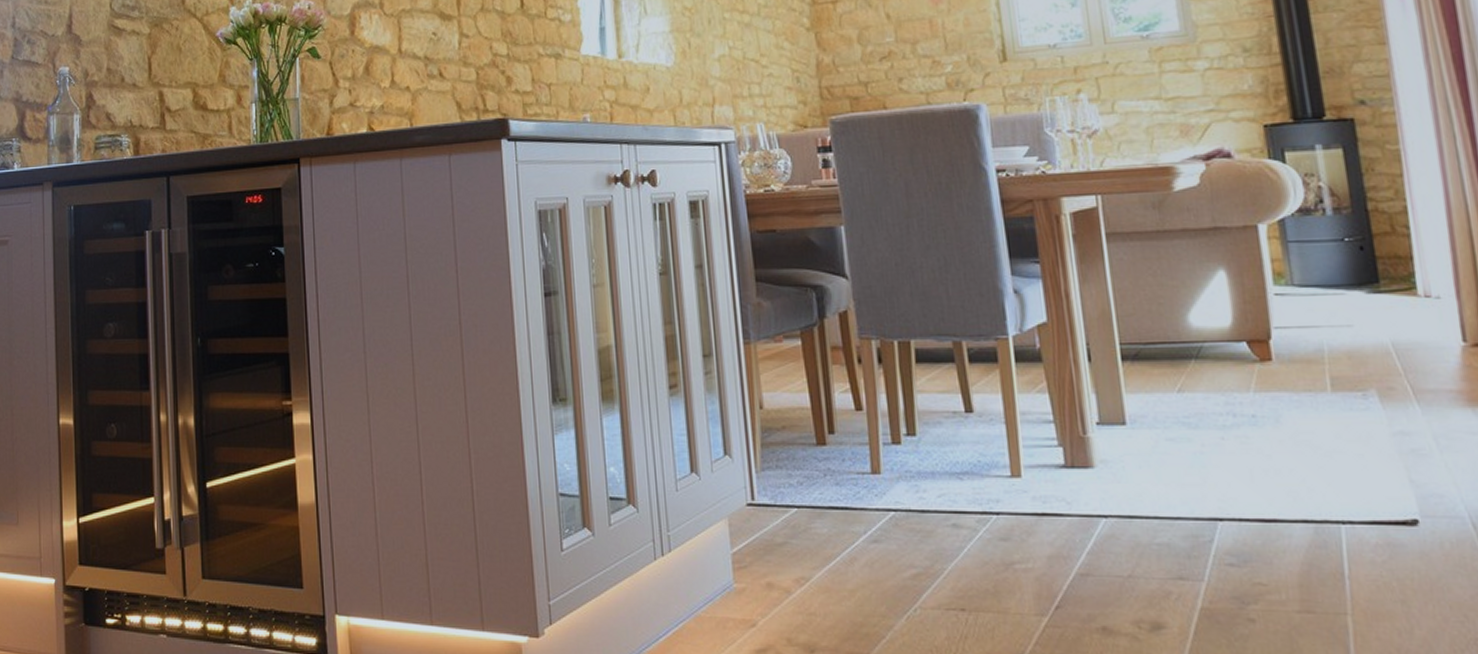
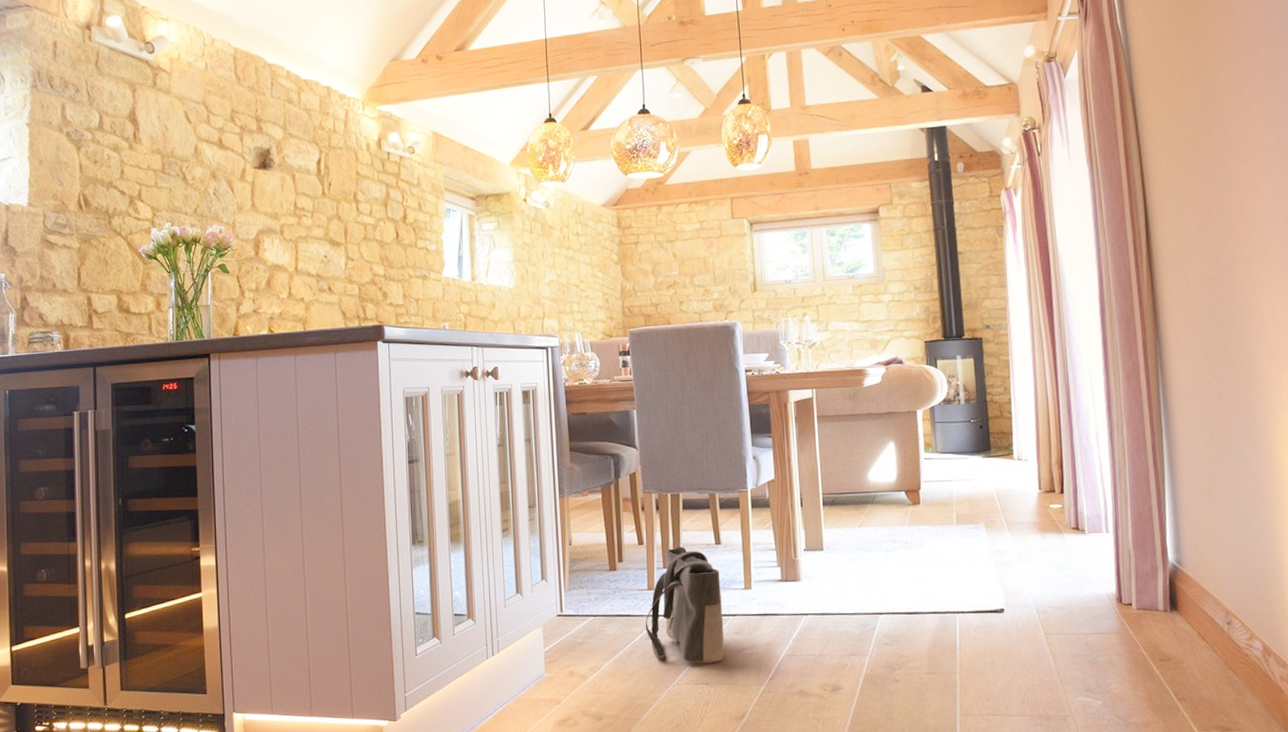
tote bag: none [869,413,986,581] -> present [645,546,724,664]

